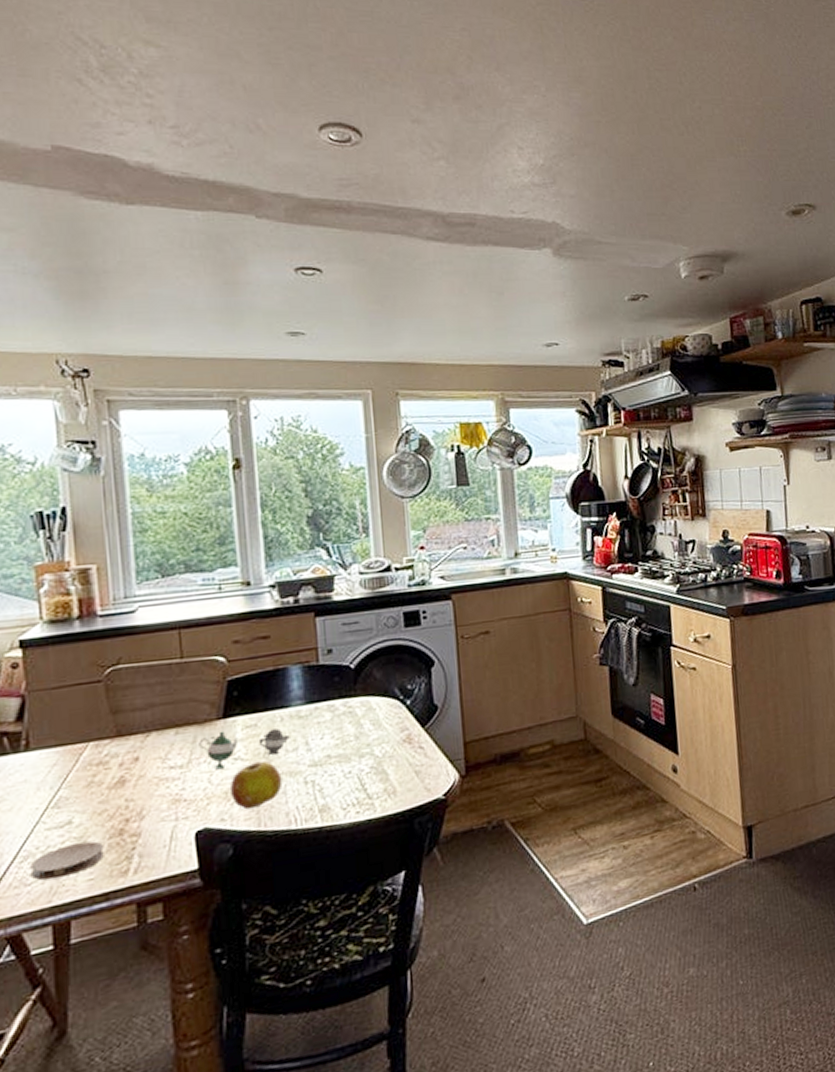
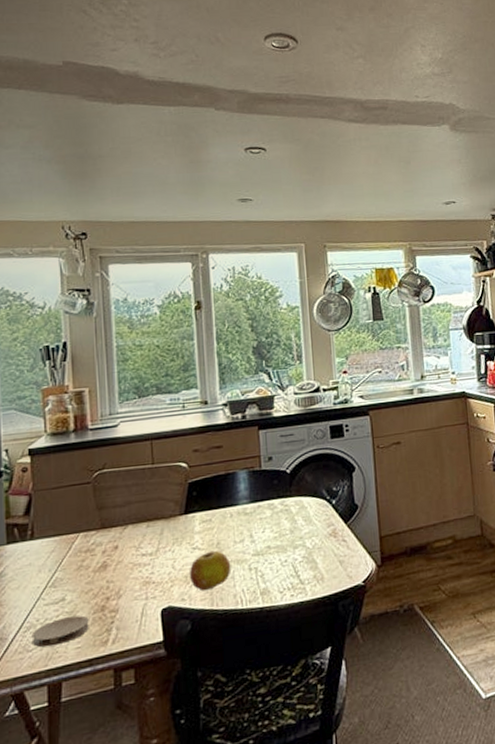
teapot: present [199,729,290,769] -> none [165,523,238,556]

